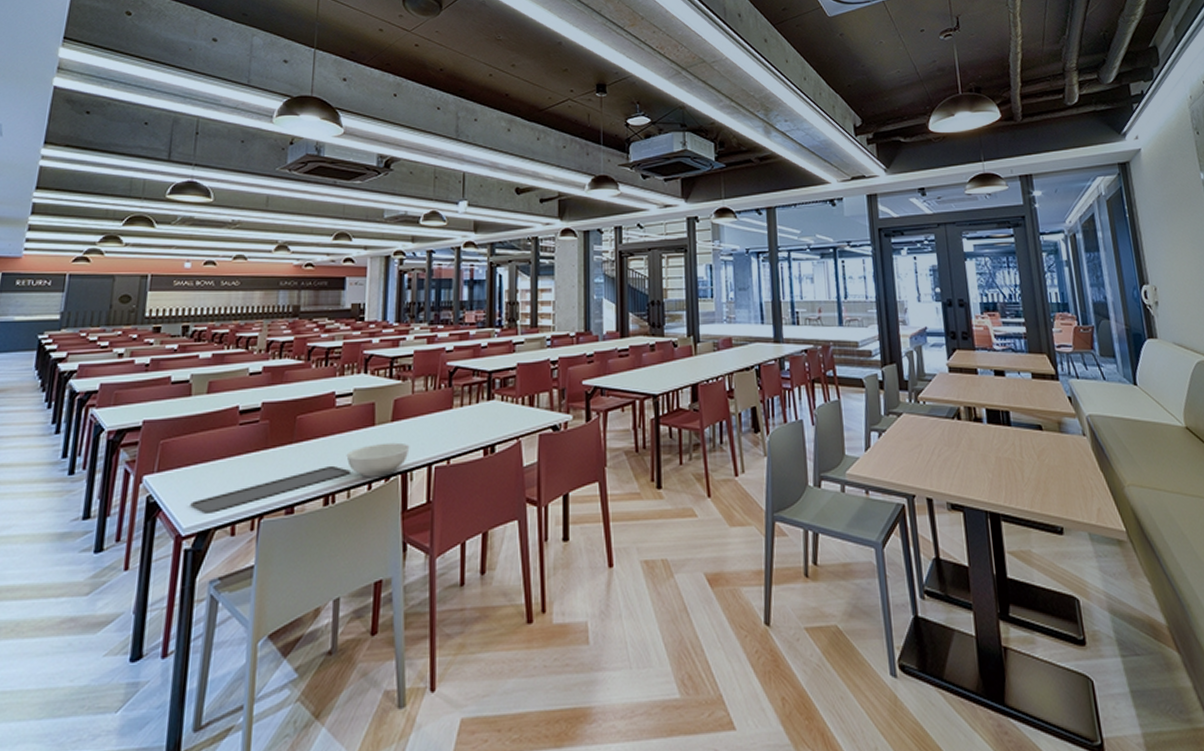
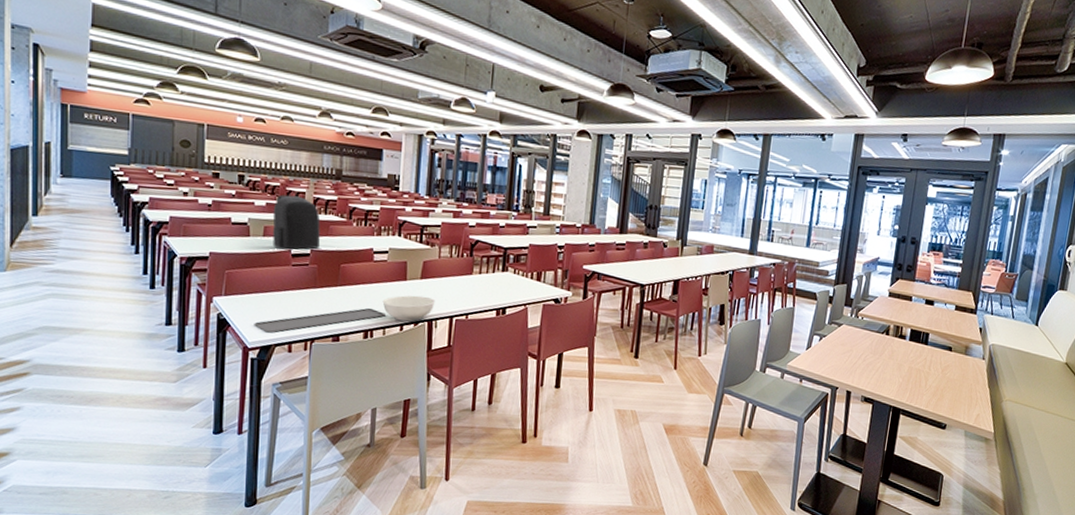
backpack: none [217,339,274,406] -> present [272,193,321,250]

